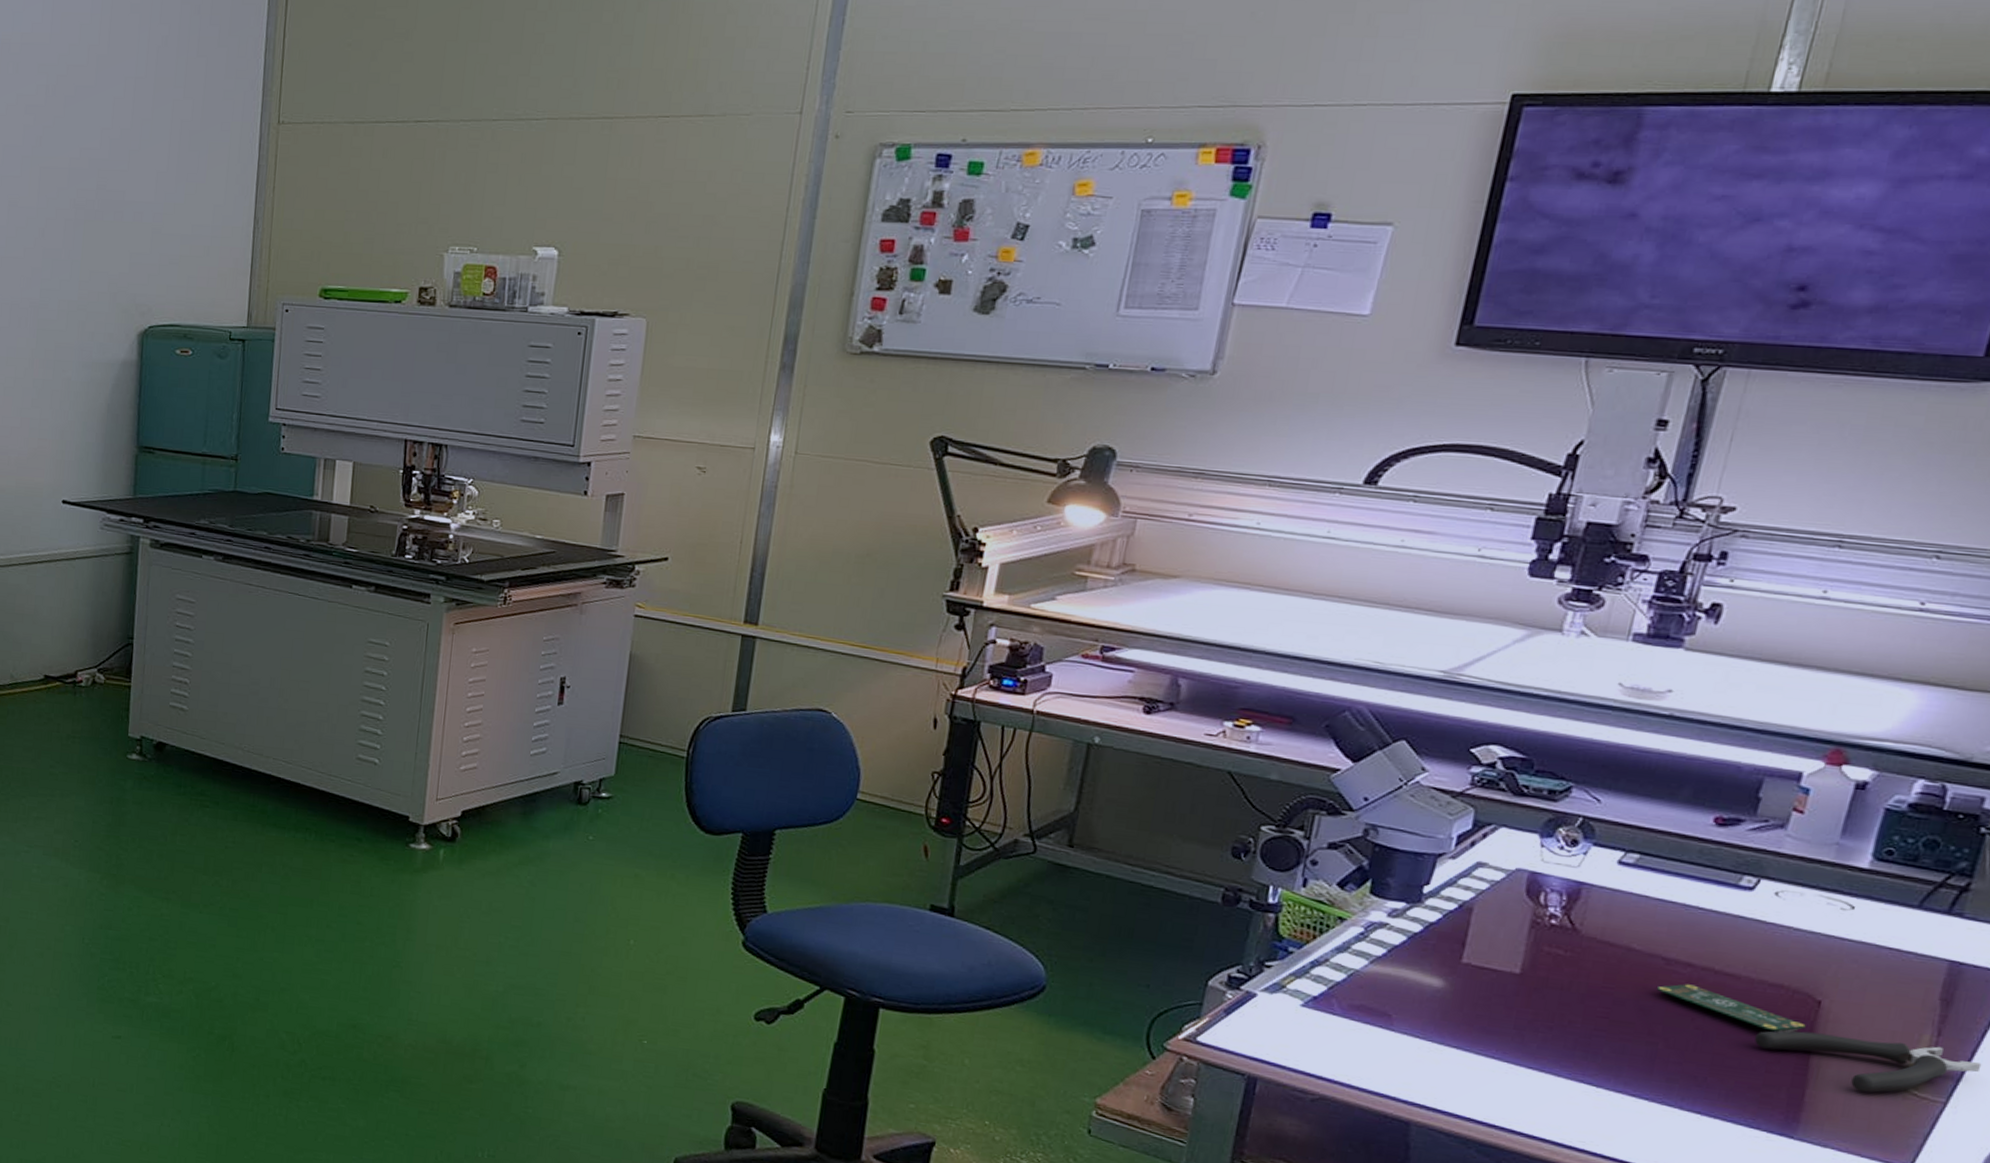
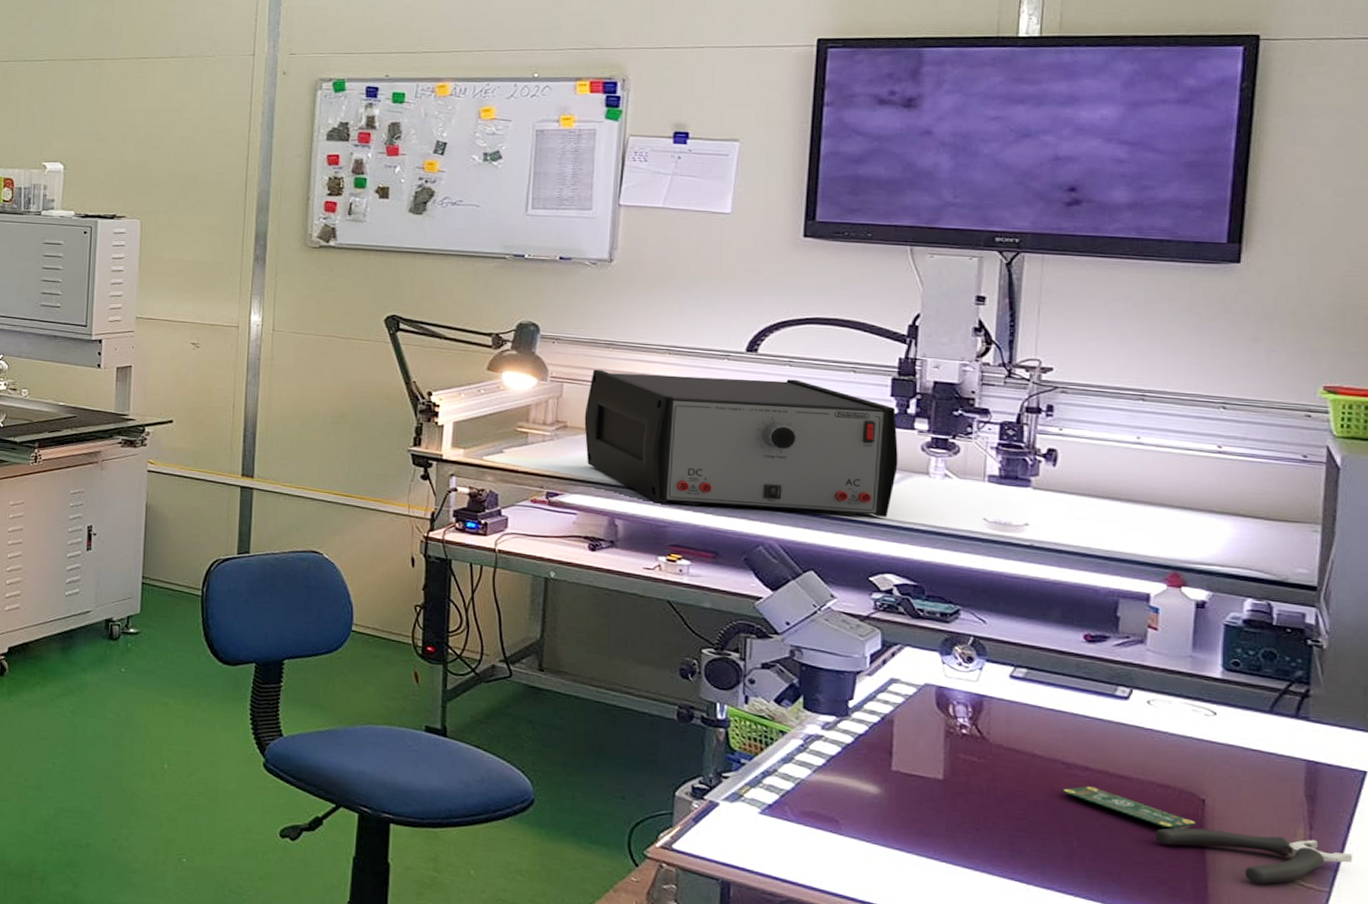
power supply: none [1153,503,1535,680] -> present [584,369,898,517]

